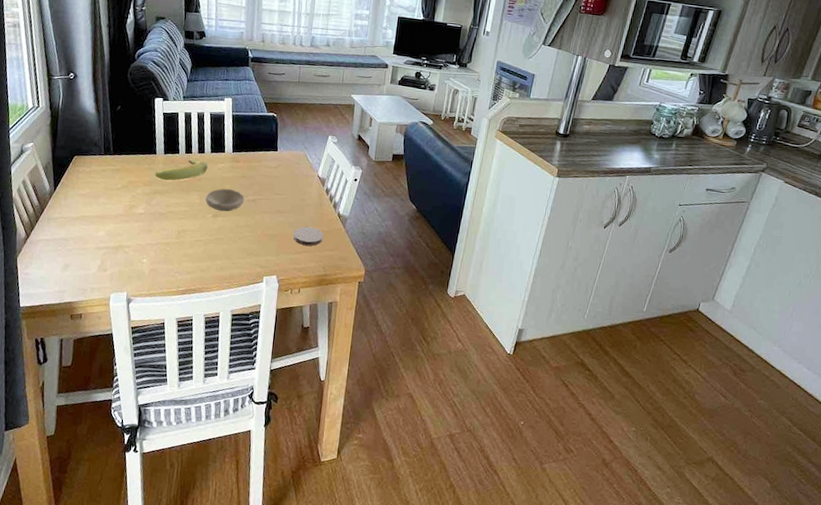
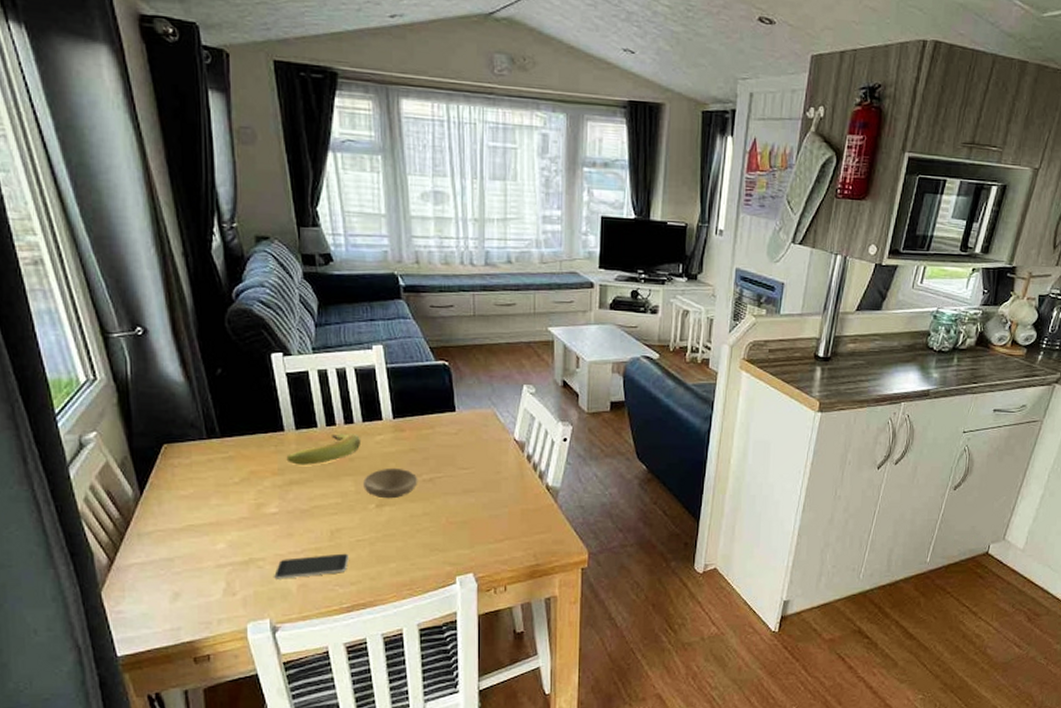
smartphone: none [134,248,188,264] -> present [274,553,349,579]
coaster: present [293,226,324,246] -> none [490,506,530,532]

